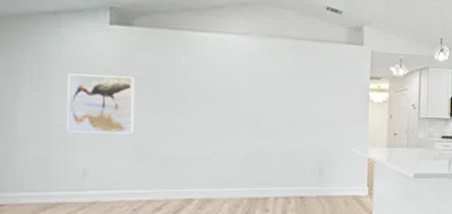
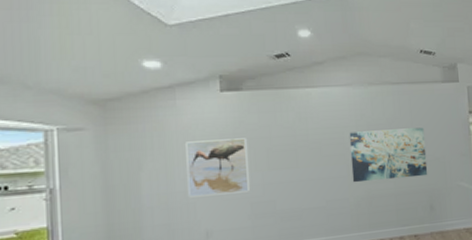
wall art: none [242,84,322,138] -> present [349,127,428,183]

